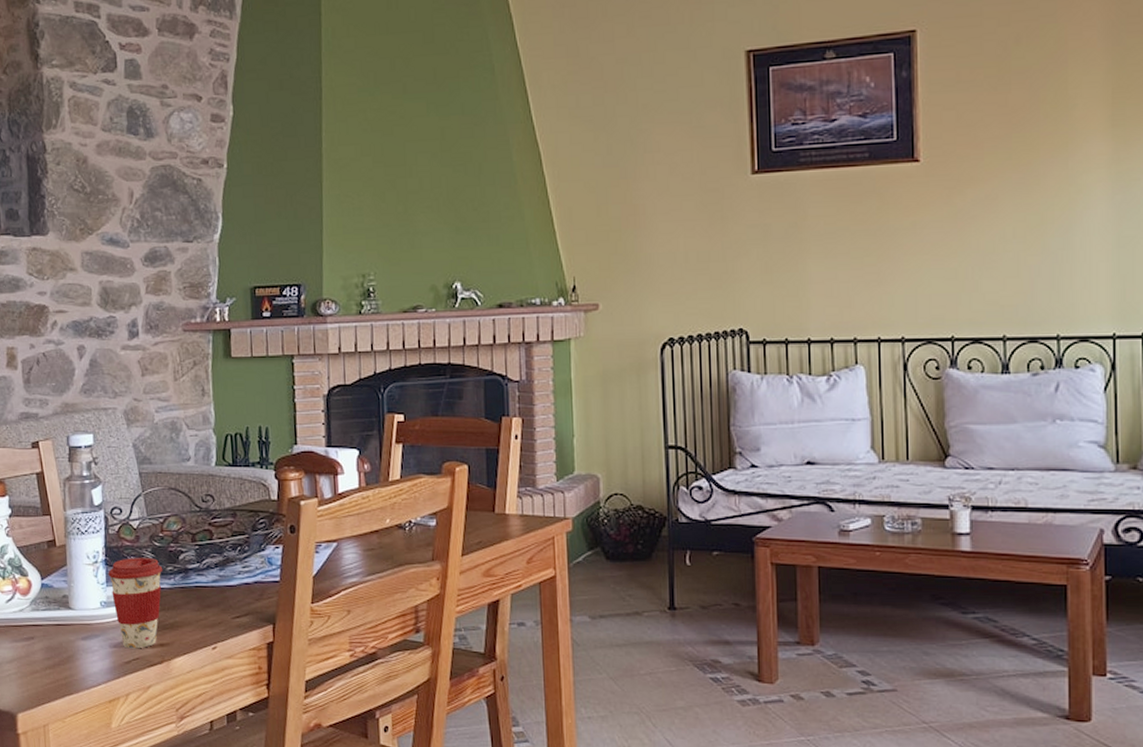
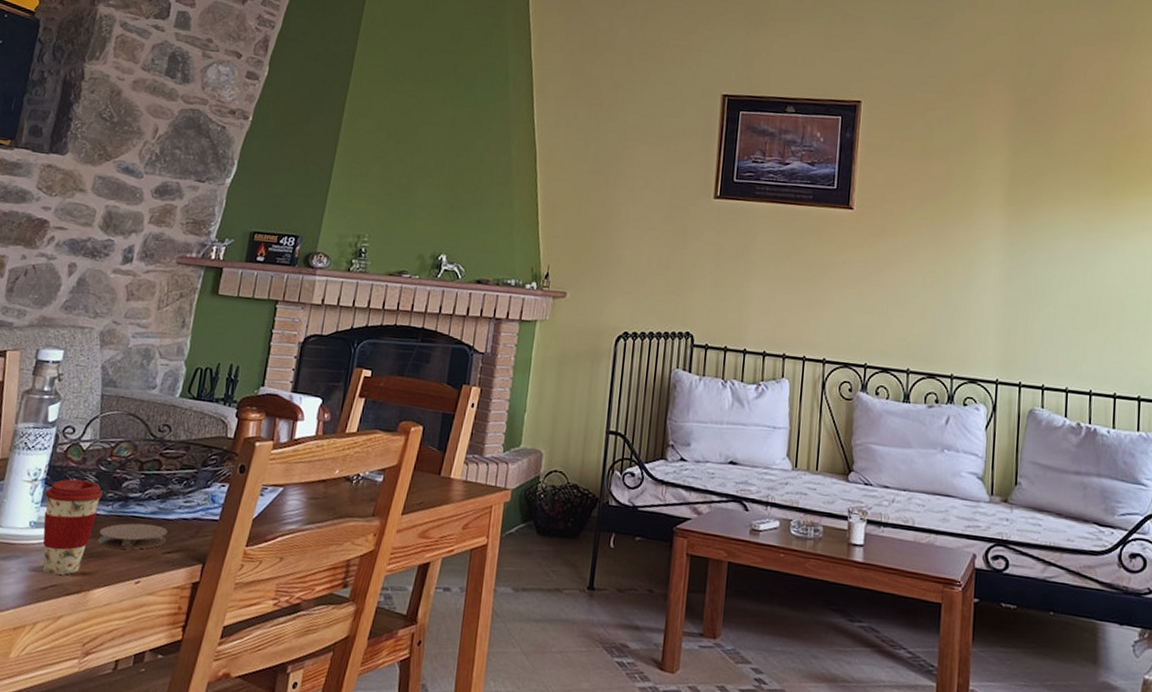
coaster: none [167,592,233,618] -> present [97,523,167,550]

